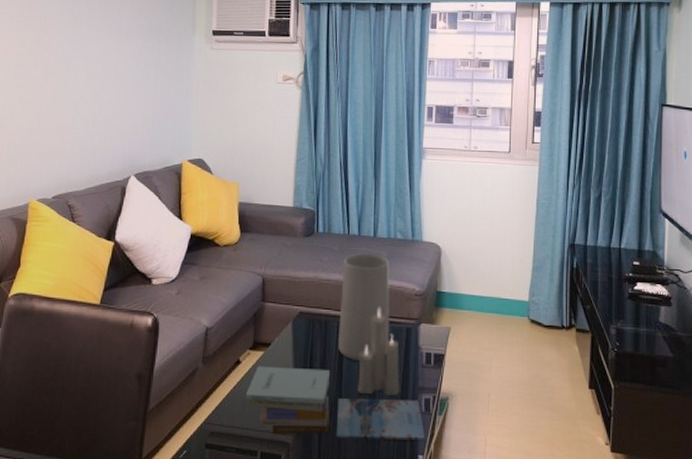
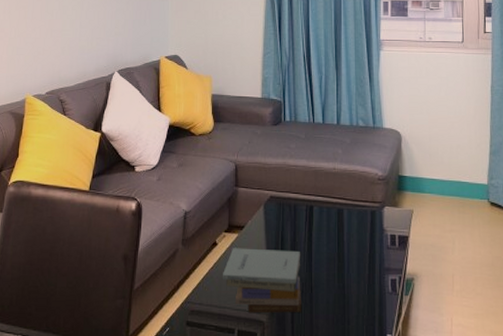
magazine: present [335,398,426,441] -> none [307,279,394,320]
vase: present [338,253,390,362] -> none [307,140,355,243]
candle: present [356,307,400,396] -> none [325,191,367,276]

